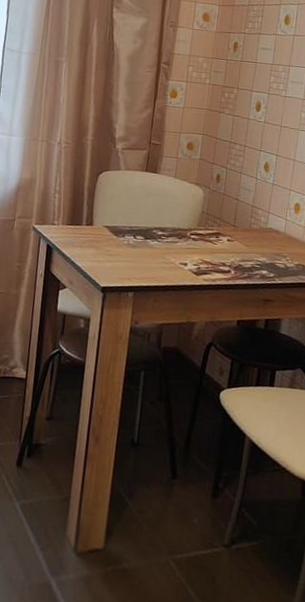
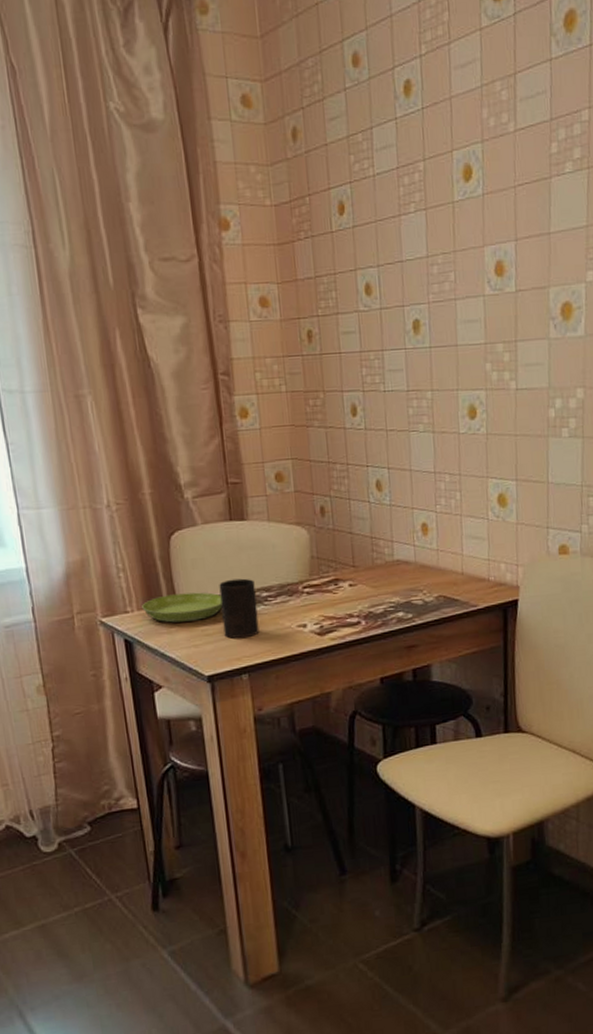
saucer: none [66,218,127,242] -> present [142,592,223,623]
cup: none [122,216,154,264] -> present [219,578,260,639]

